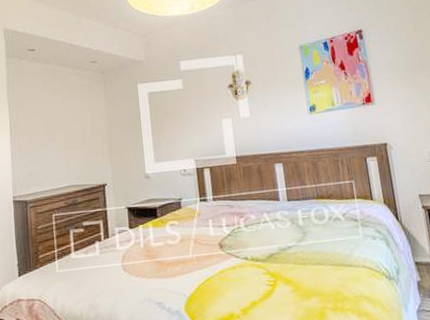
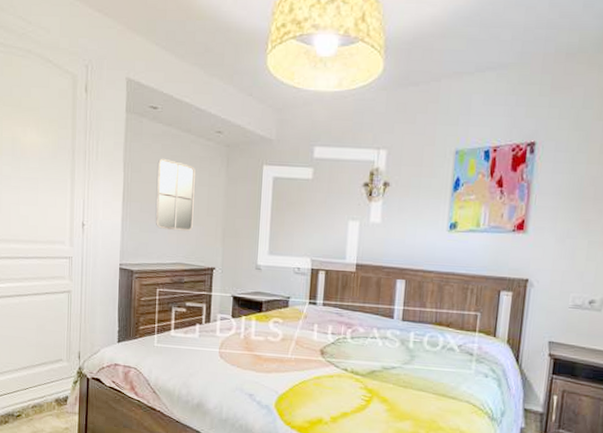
home mirror: none [40,92,80,157] -> present [155,158,195,232]

